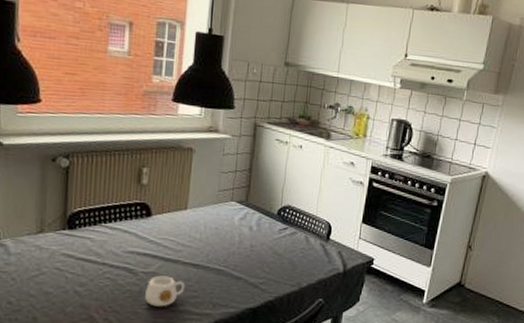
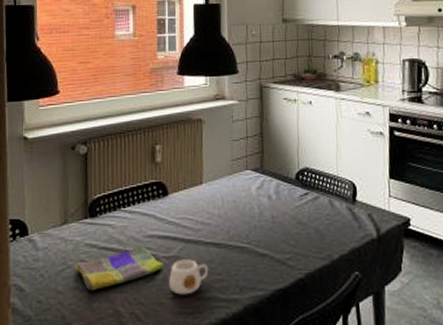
dish towel: none [48,261,142,297] -> present [74,247,165,291]

